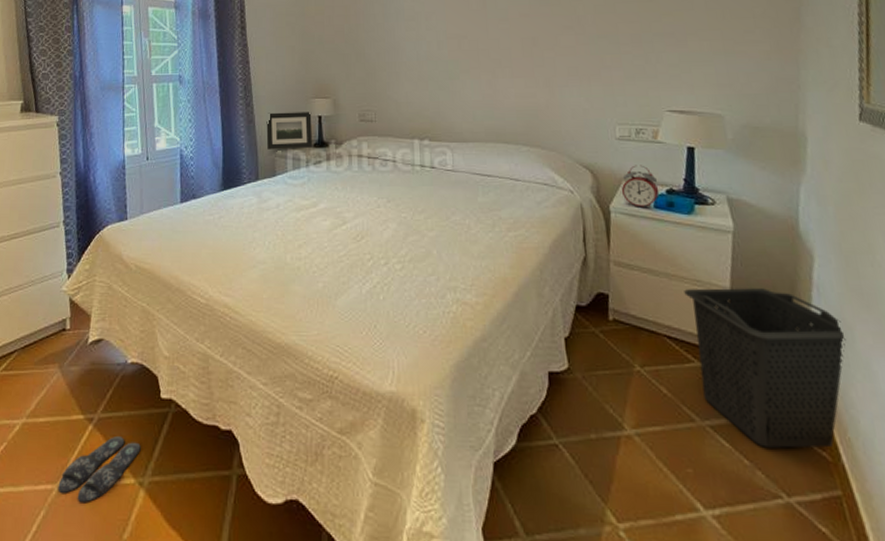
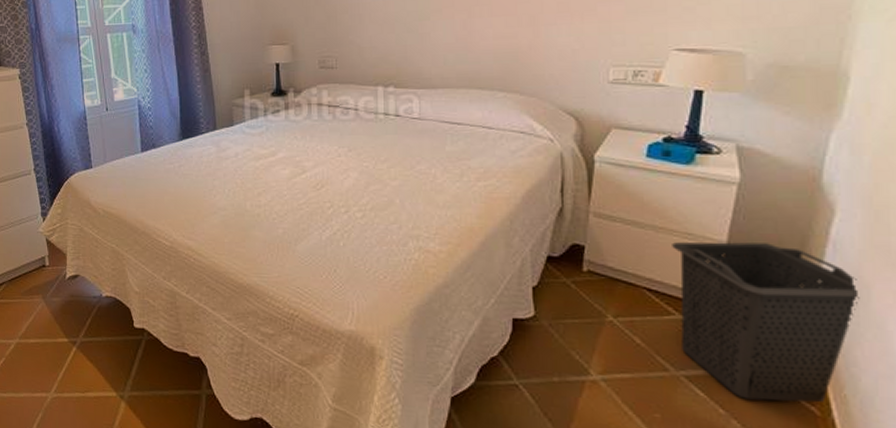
slippers: present [58,435,141,504] -> none [51,356,119,410]
picture frame: present [266,112,313,150] -> none [222,59,271,99]
alarm clock: present [621,165,660,209] -> none [609,111,655,158]

